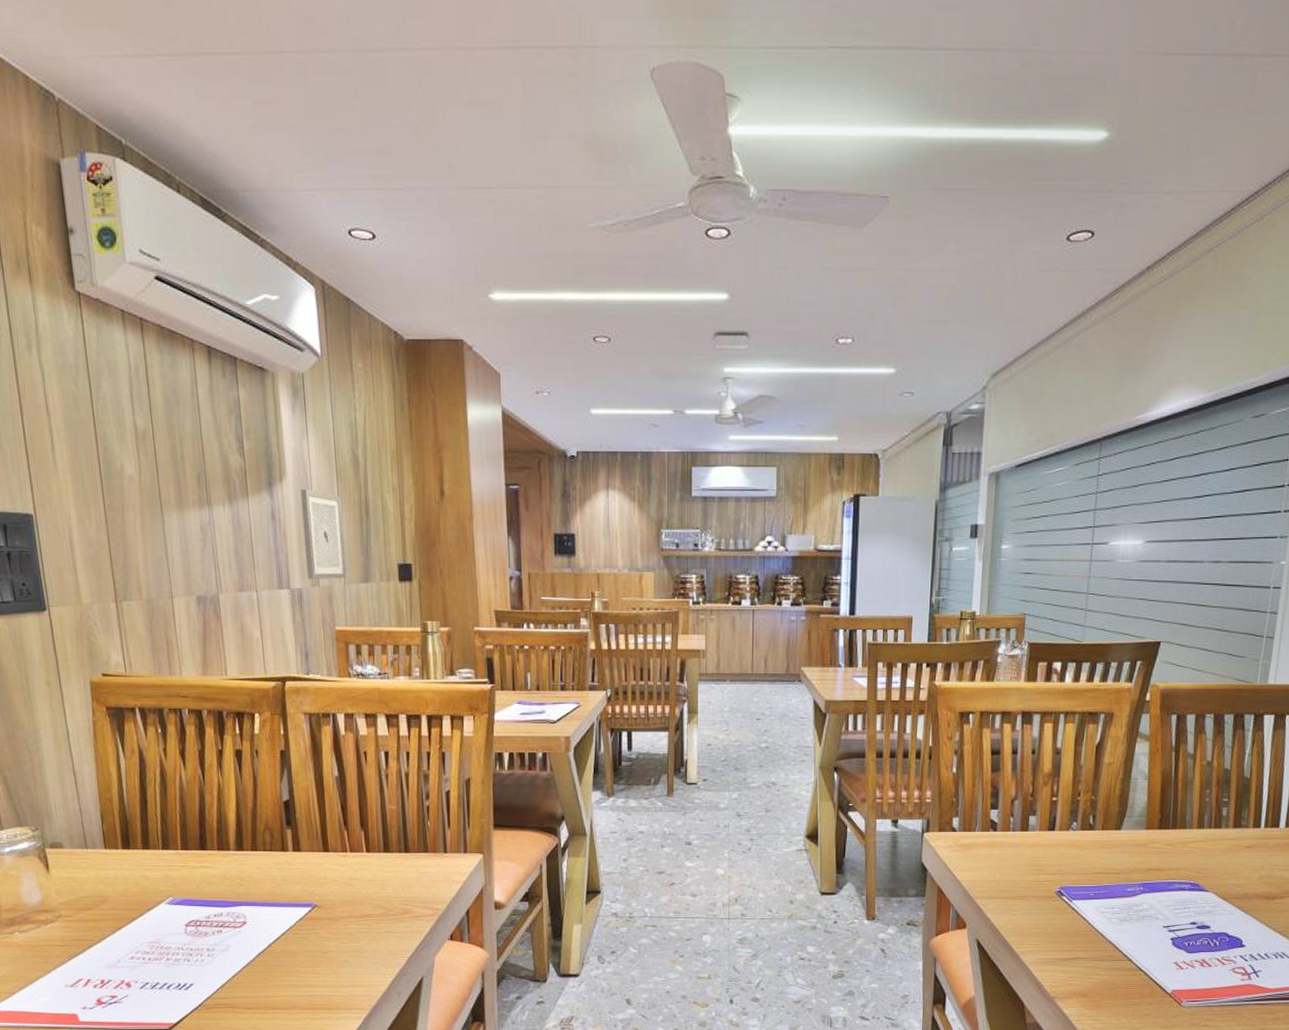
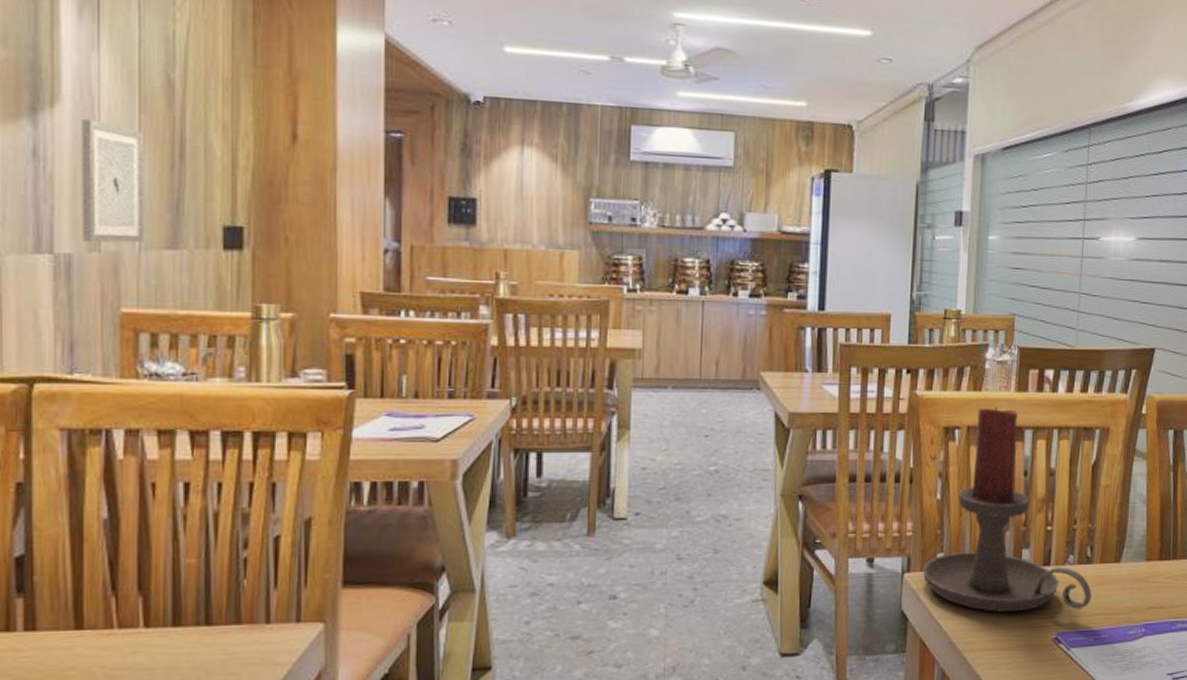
candle holder: none [940,694,1093,868] -> present [922,406,1092,612]

